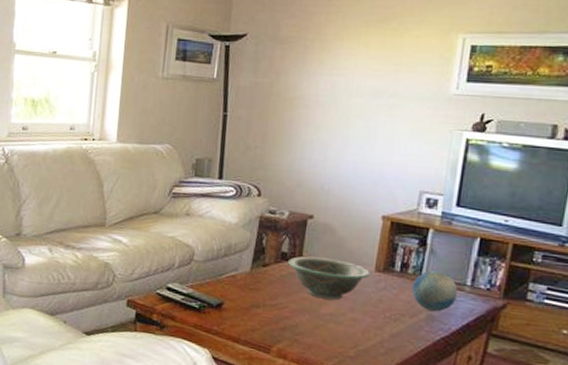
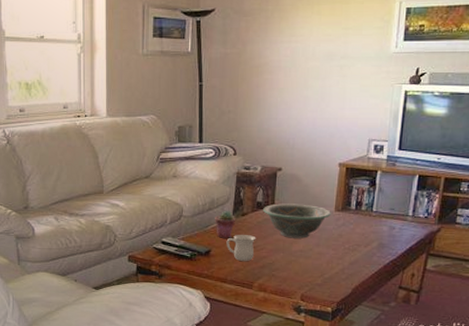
potted succulent: none [230,258,256,291] -> present [215,210,236,238]
mug: none [242,287,278,321] -> present [226,234,256,262]
decorative ball: present [412,270,458,312] -> none [365,206,403,240]

